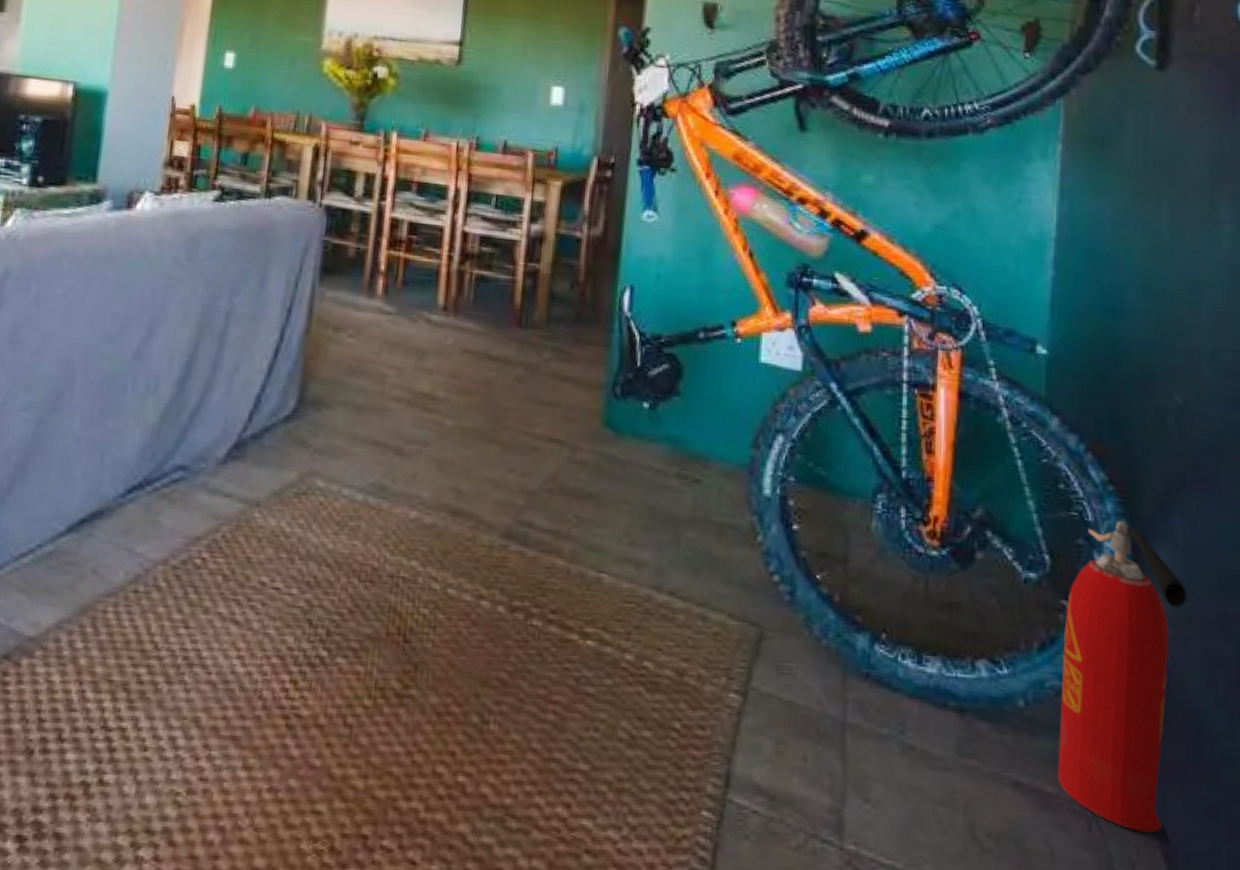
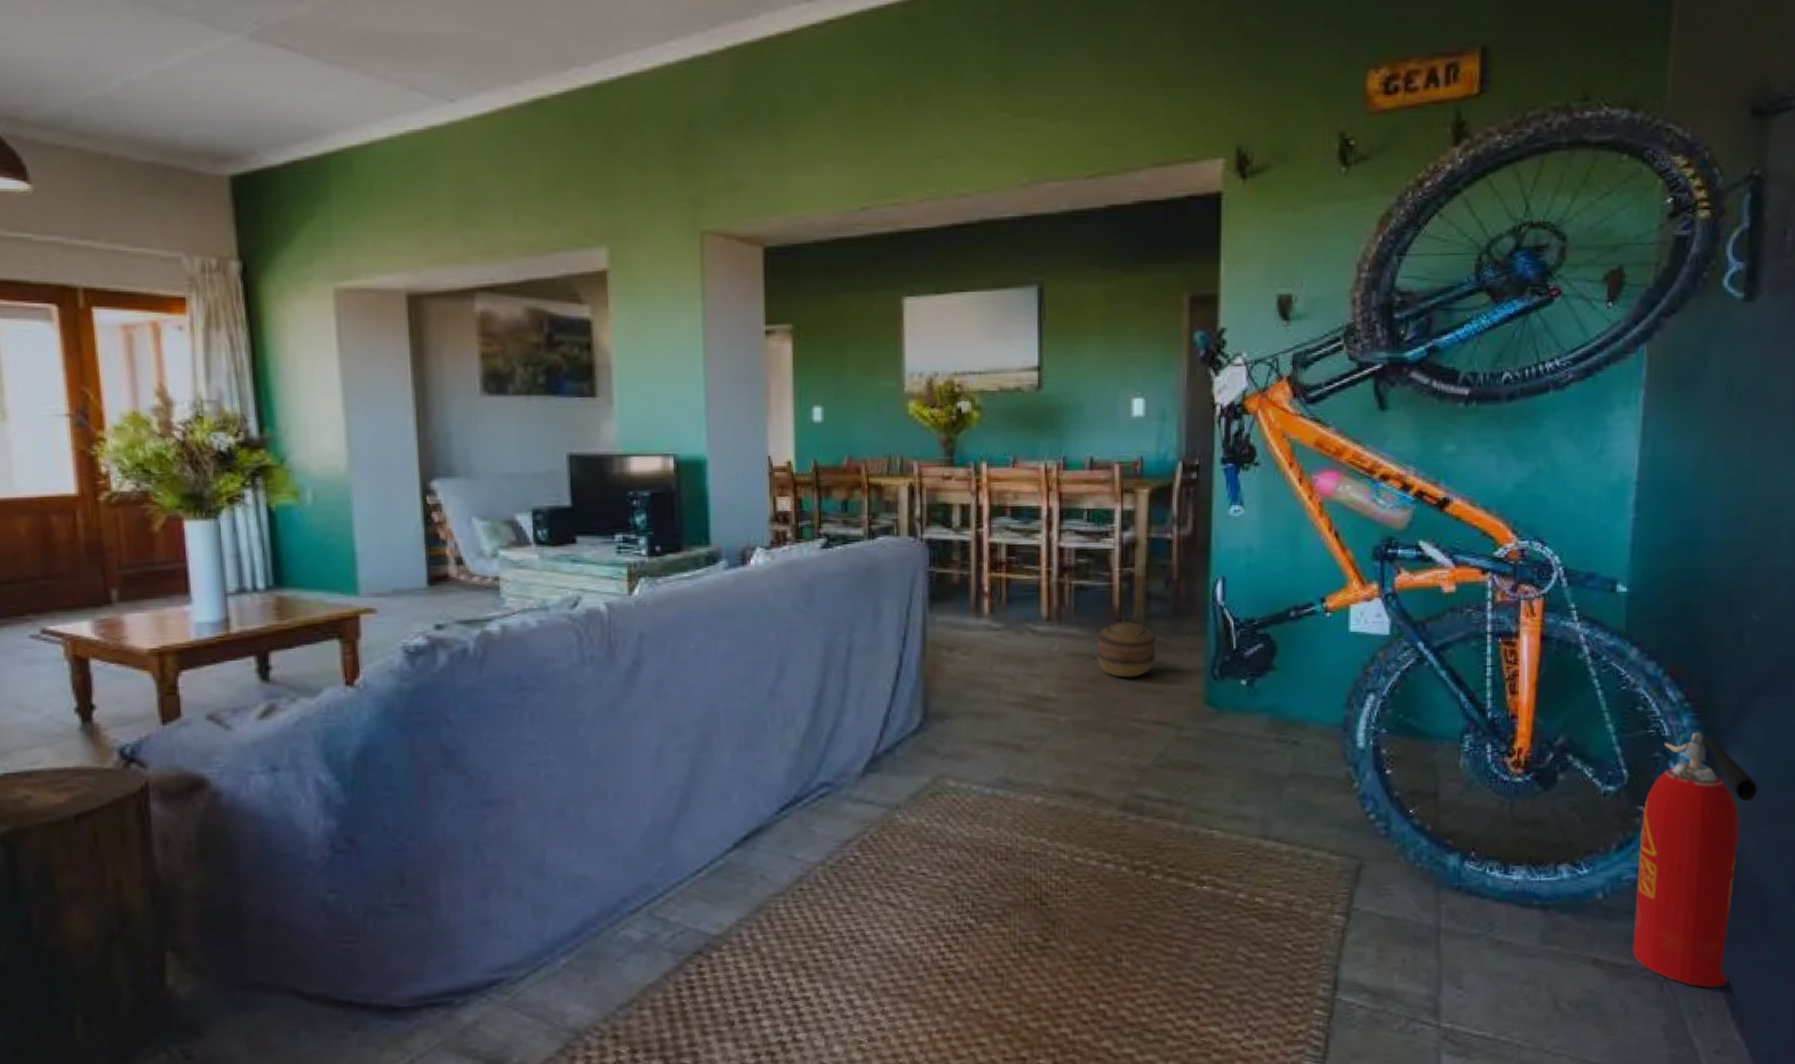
basket: none [491,321,557,385] -> present [1095,621,1156,678]

